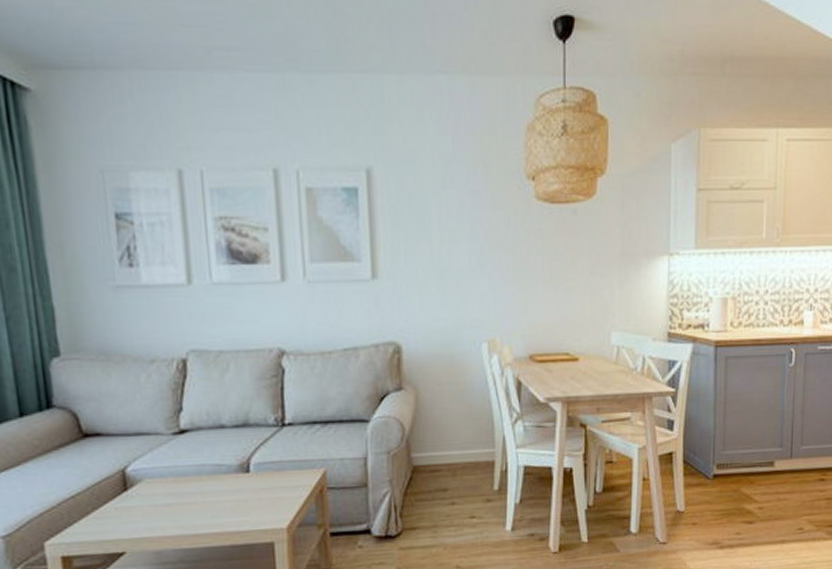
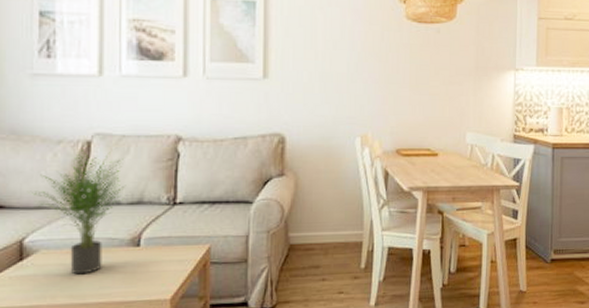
potted plant: none [129,369,229,504] -> present [32,150,127,275]

